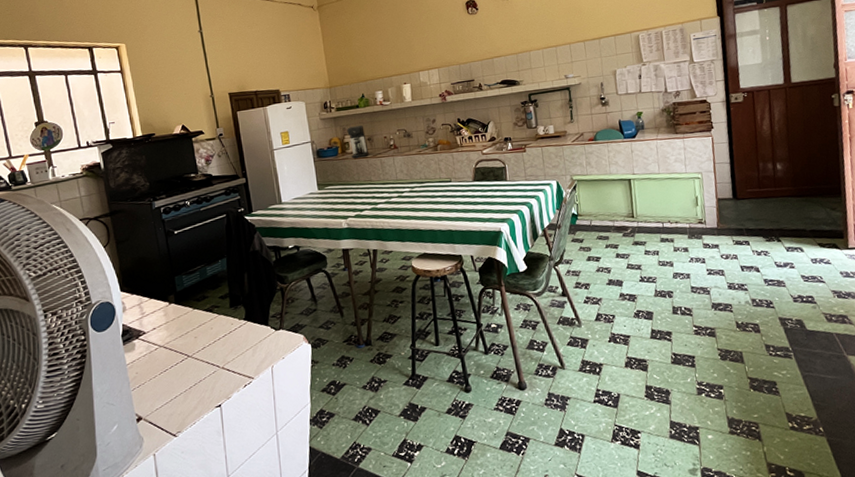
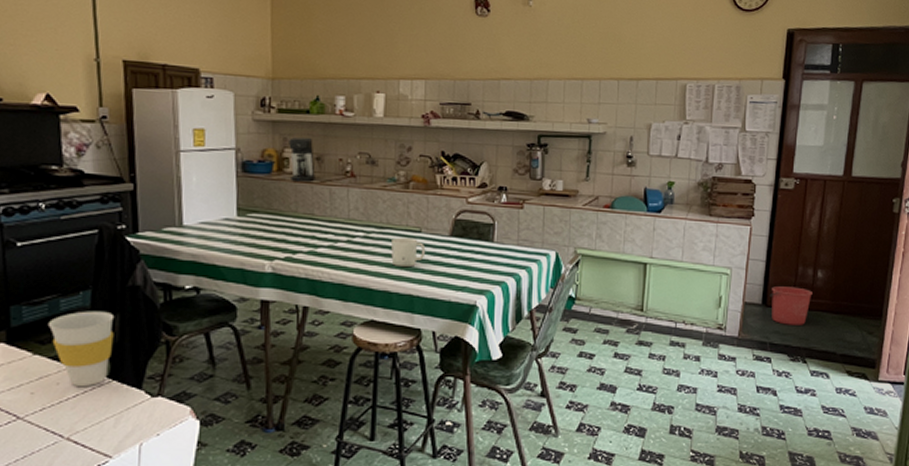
cup: none [200,272,245,329] -> present [47,311,115,387]
mug: none [430,187,457,210] -> present [391,237,426,268]
bucket: none [738,180,776,213] -> present [769,286,812,325]

